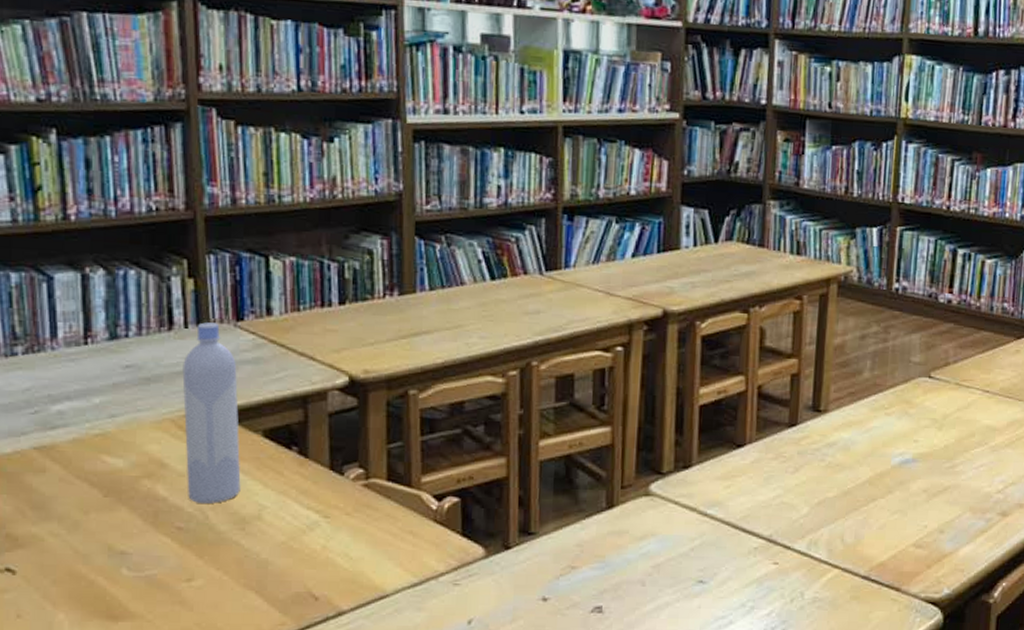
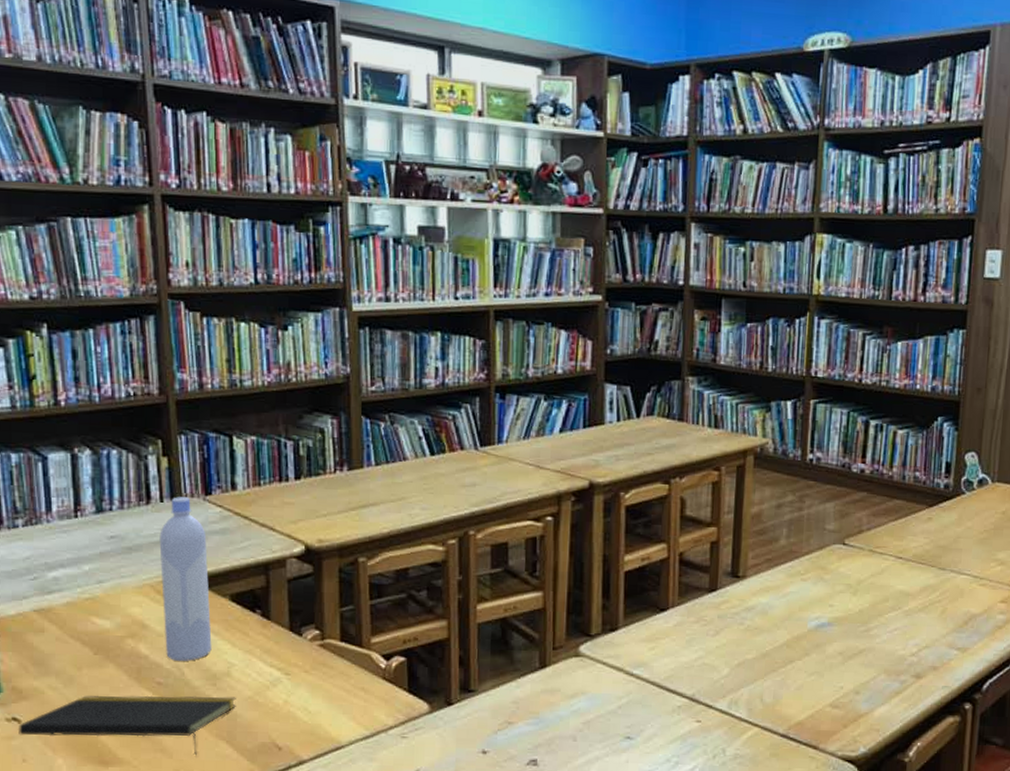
notepad: none [13,541,268,608] -> present [19,695,236,756]

